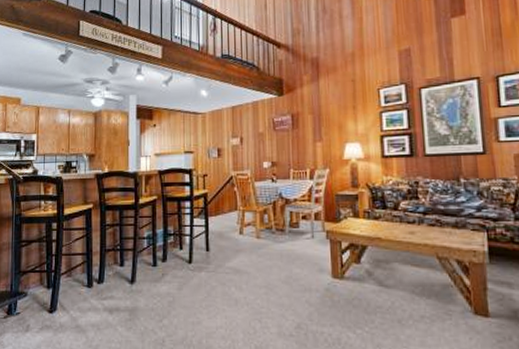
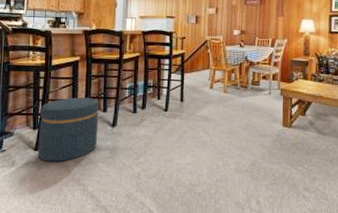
ottoman: none [53,250,116,326] -> present [37,97,100,162]

